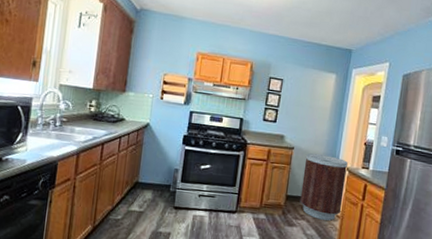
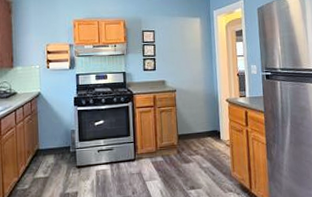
trash can: present [300,153,348,221] -> none [188,91,230,151]

